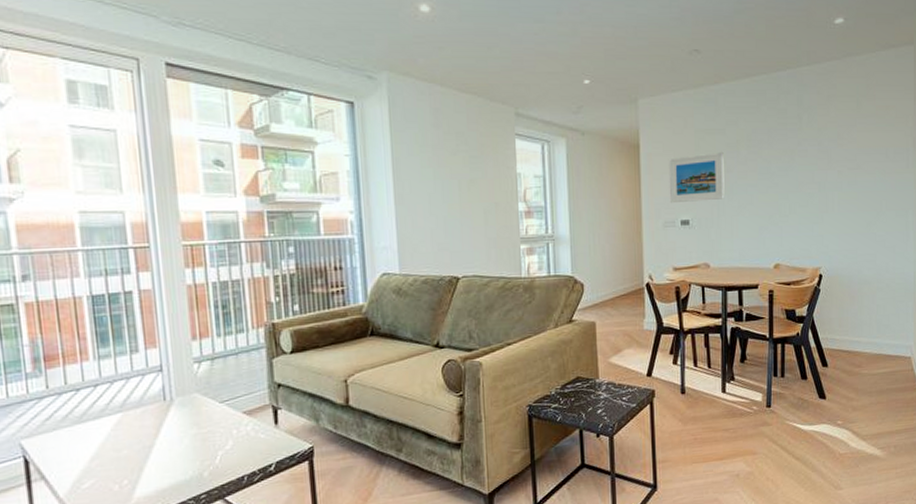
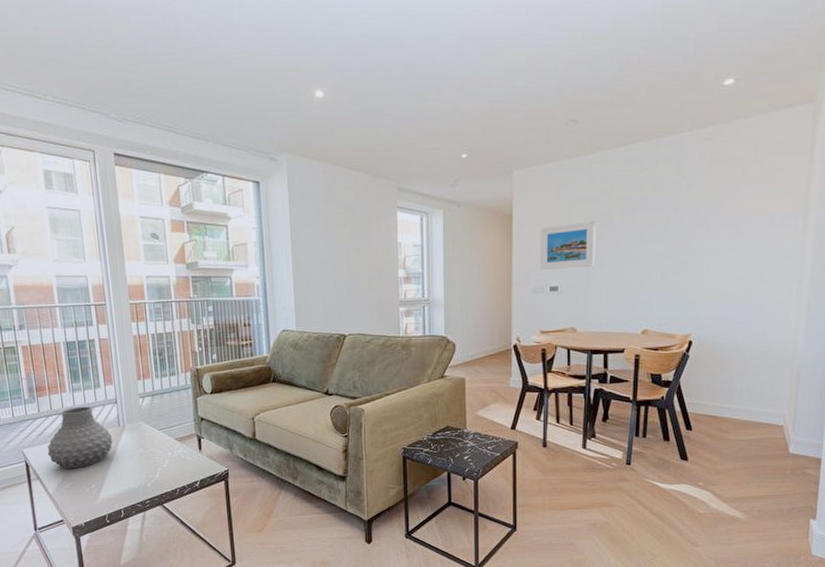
vase: none [58,377,155,462] -> present [47,406,113,469]

